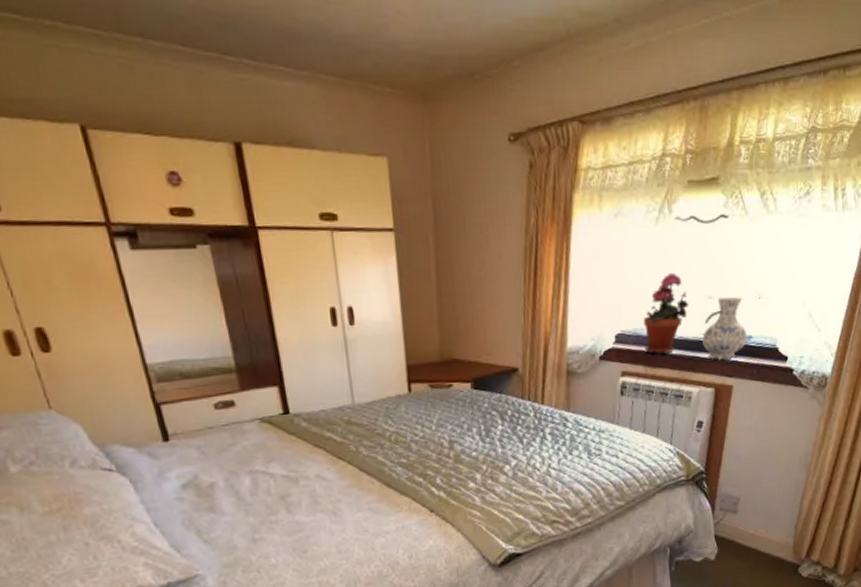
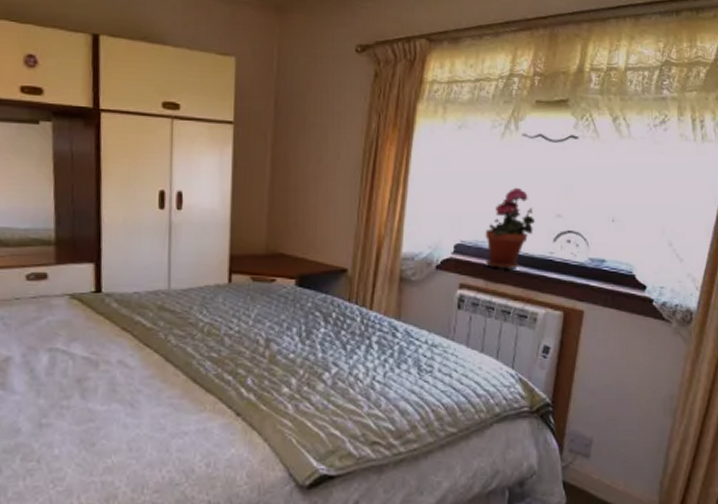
vase: present [702,296,747,360] -> none [550,216,599,282]

